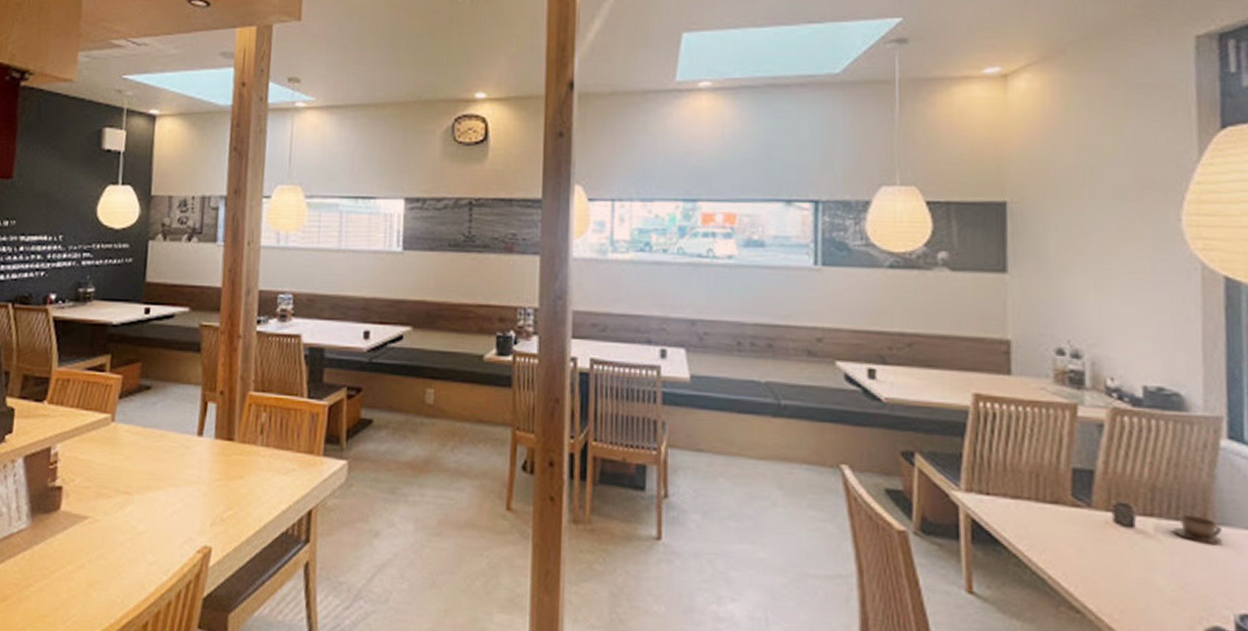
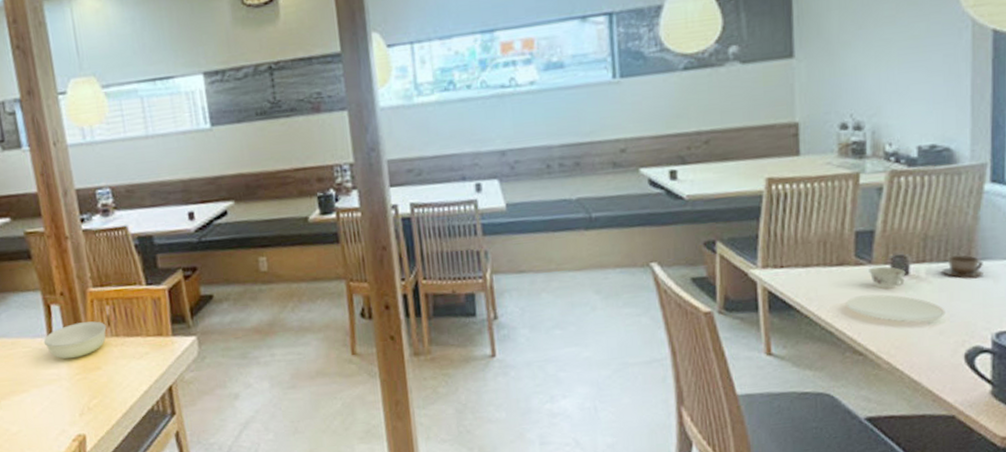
soup bowl: none [192,425,258,463] -> present [43,321,107,359]
plate: none [1060,542,1179,587] -> present [845,294,946,323]
teacup: none [1087,512,1131,541] -> present [869,266,906,289]

